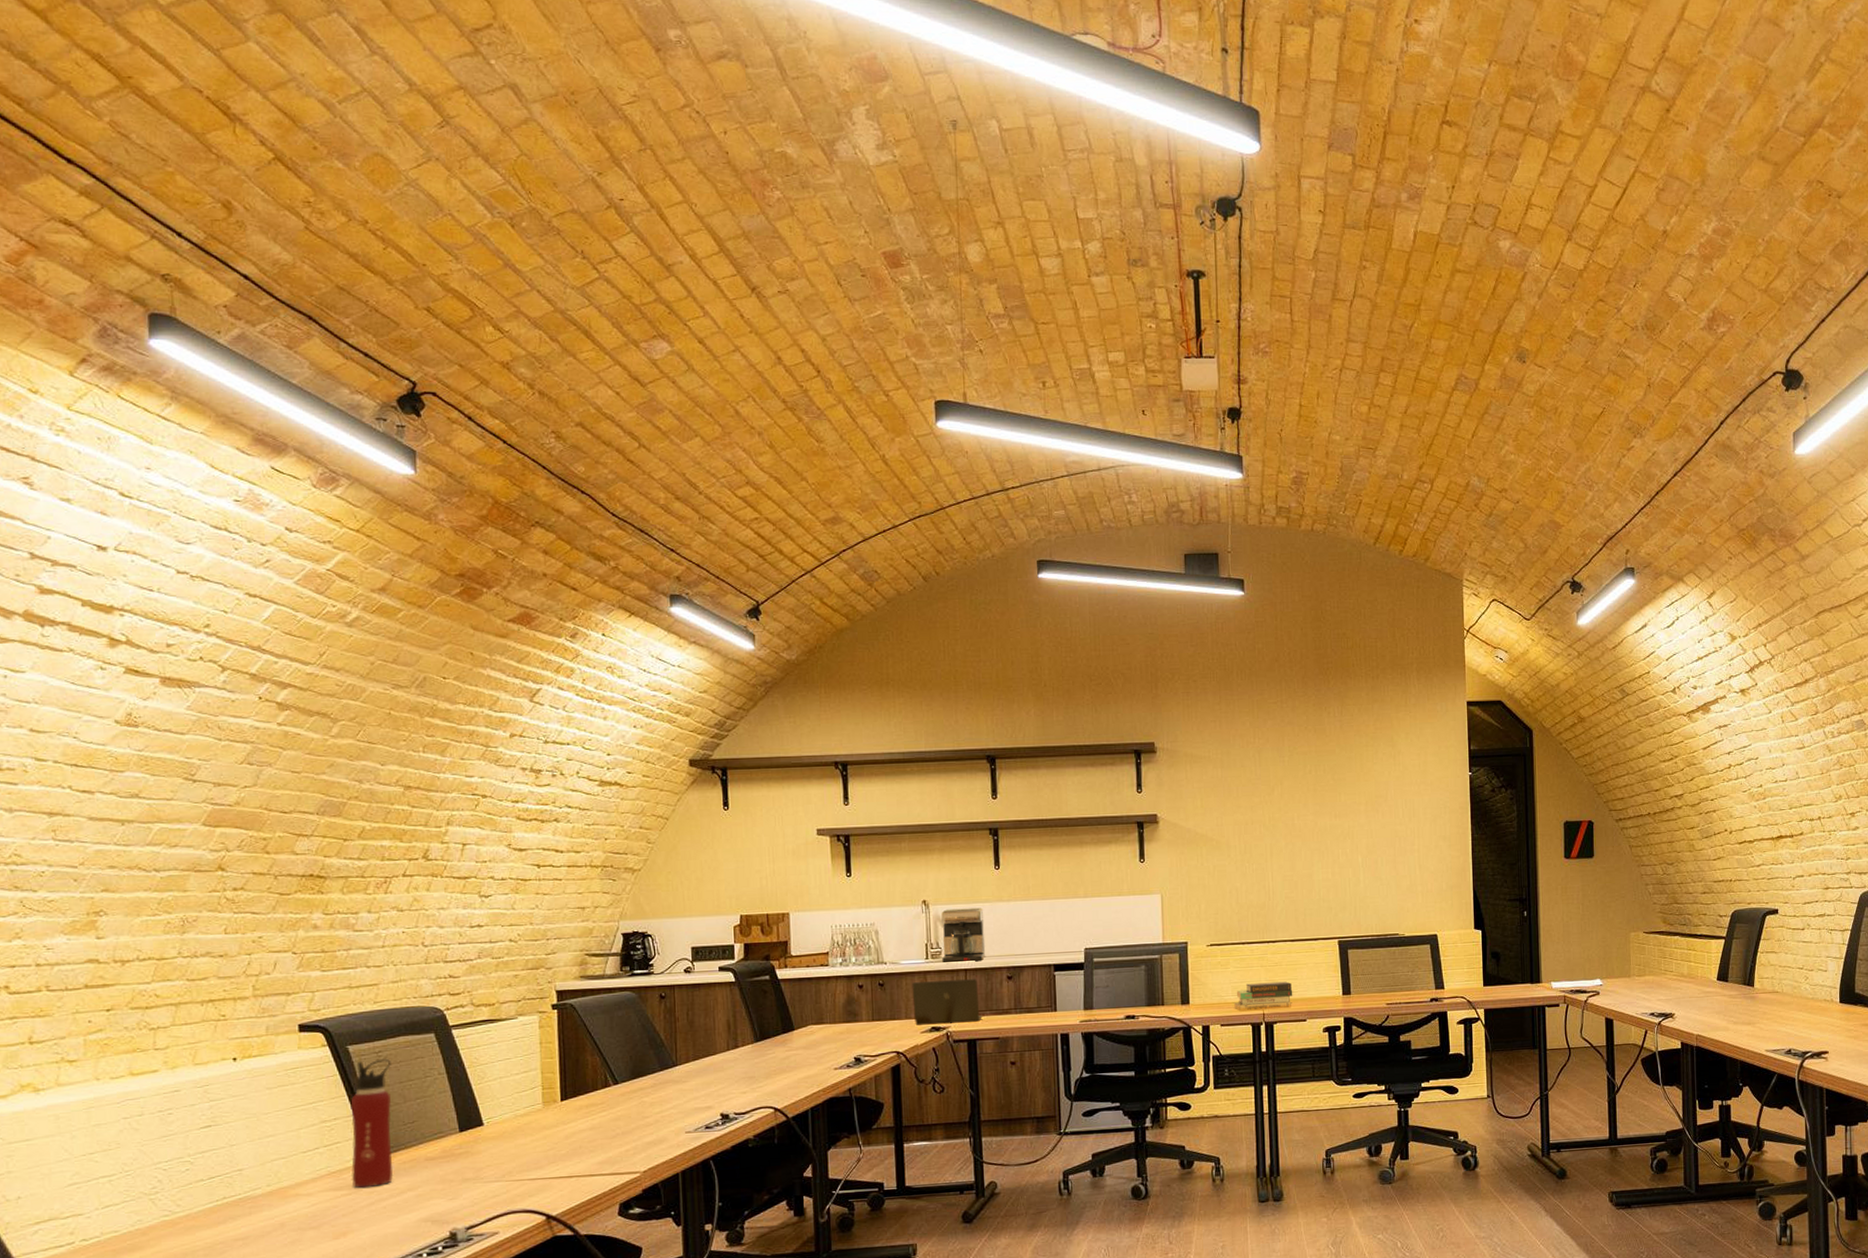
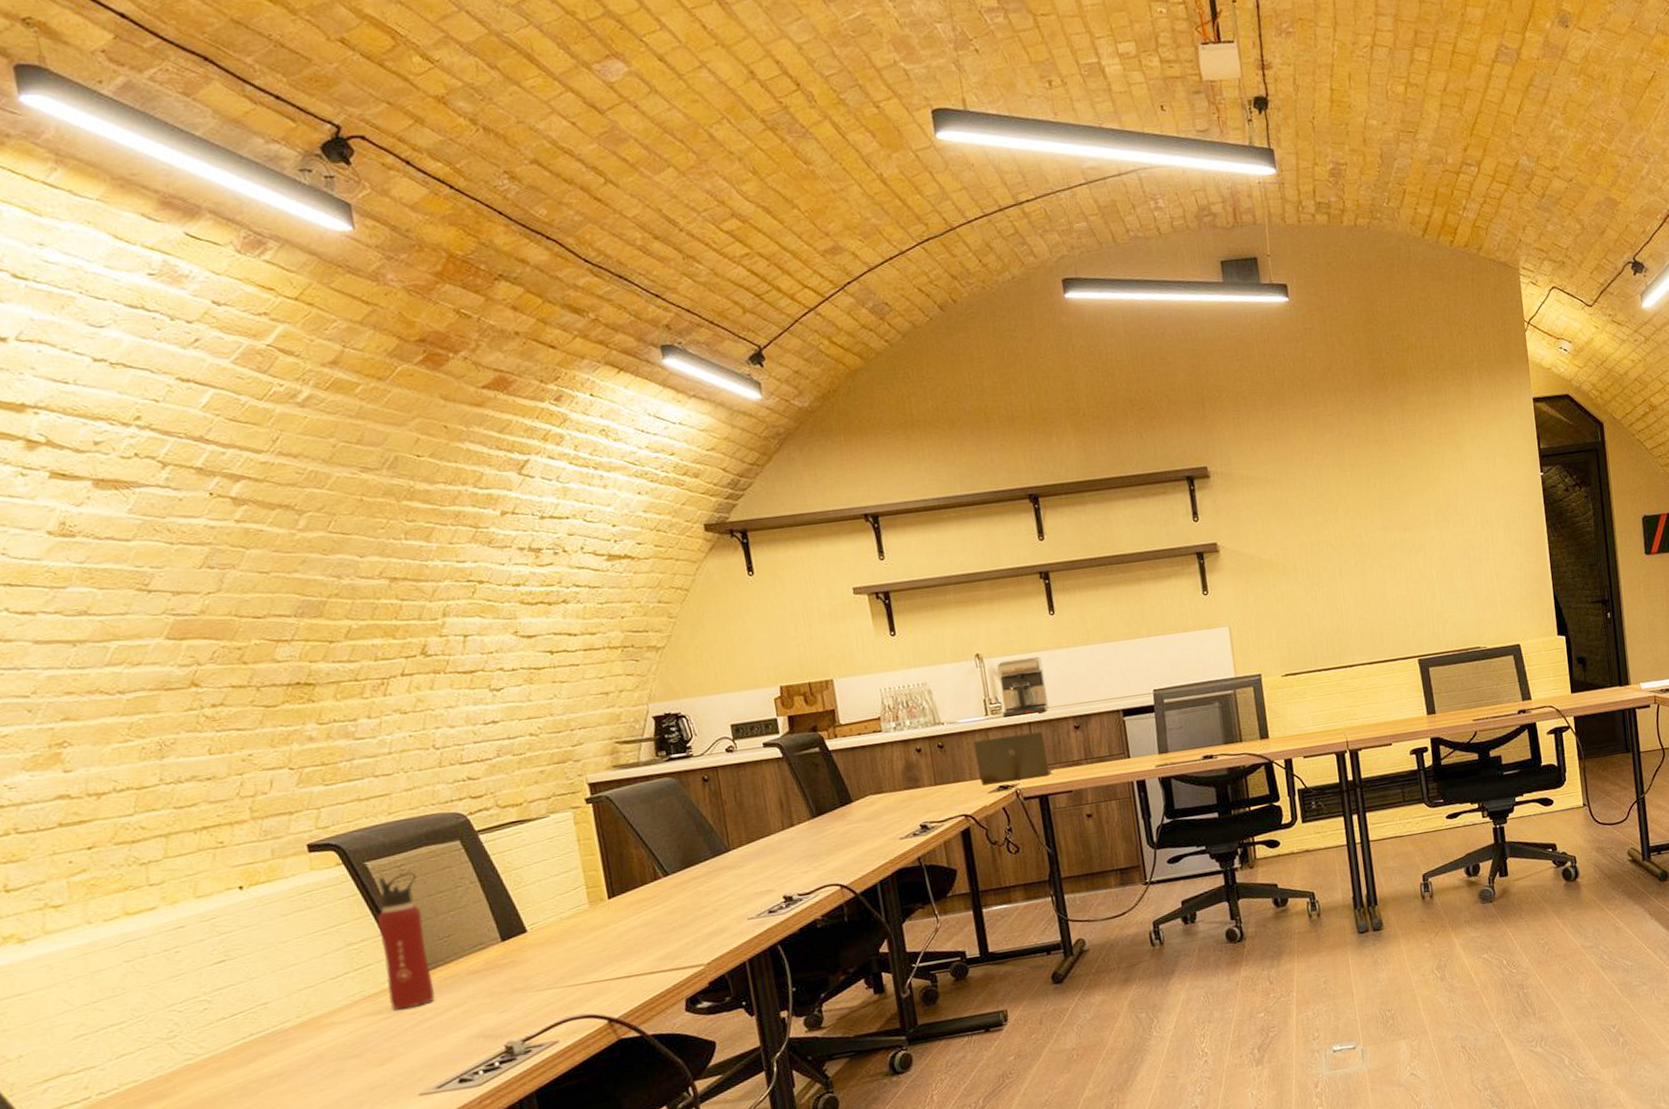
books: present [1234,981,1293,1011] -> none [1315,706,1376,741]

